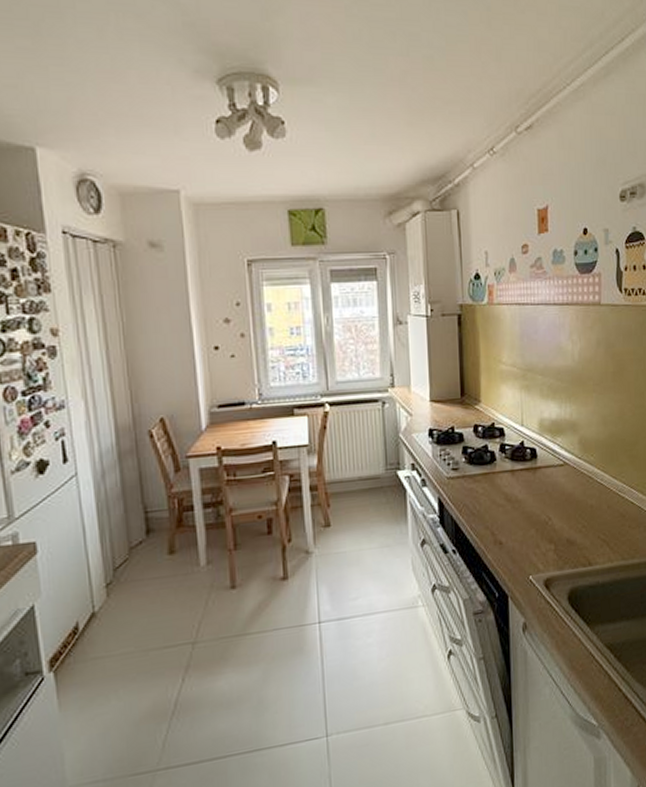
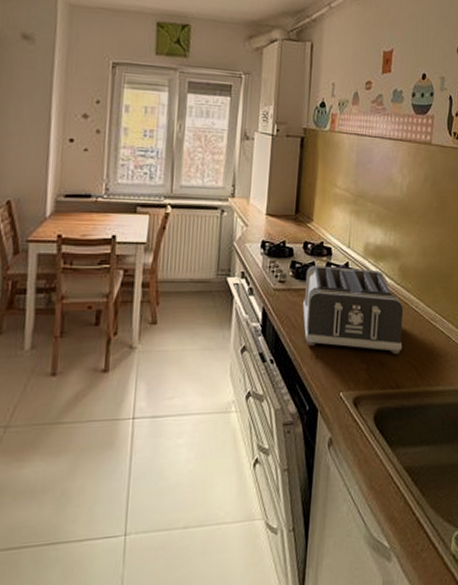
toaster: none [479,446,591,533] -> present [303,265,404,354]

